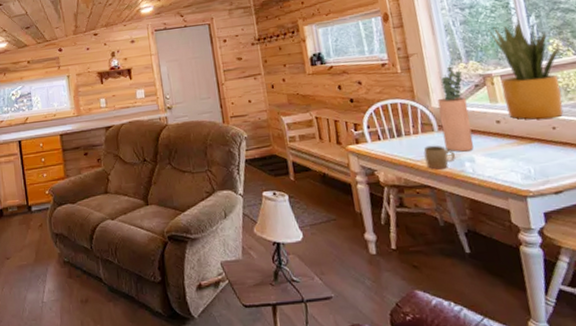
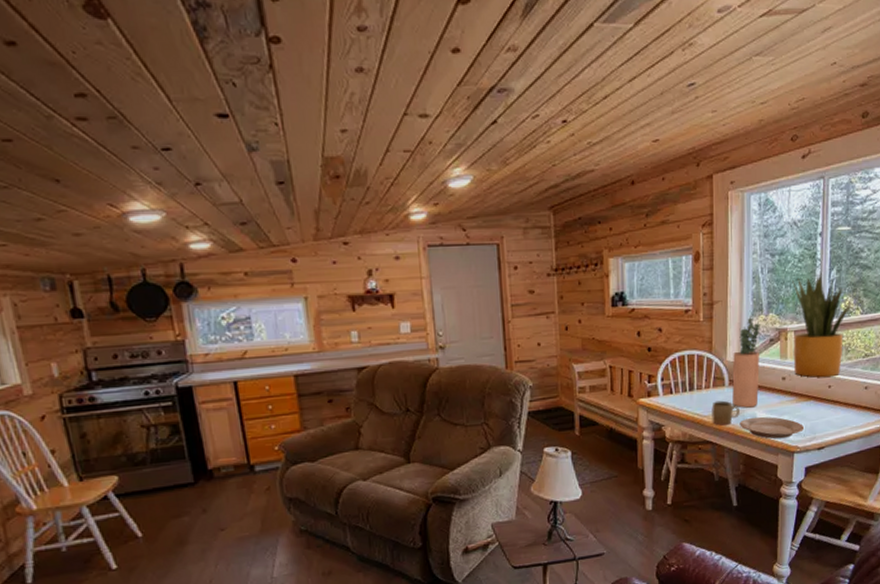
plate: none [457,160,534,183] -> present [740,416,805,439]

